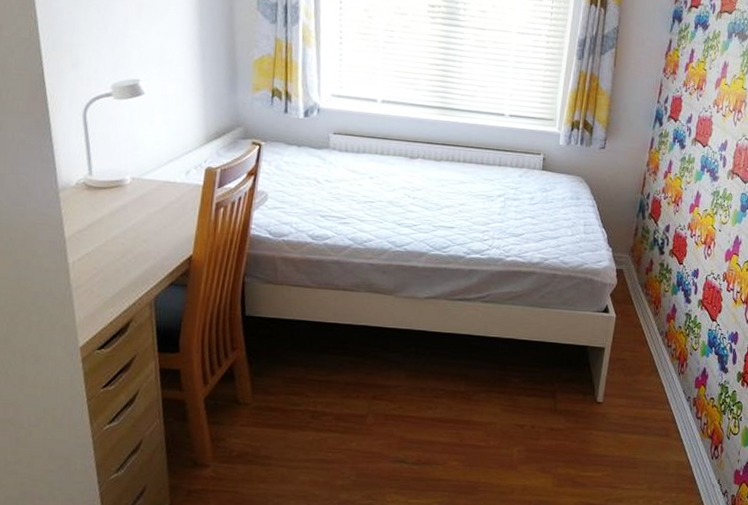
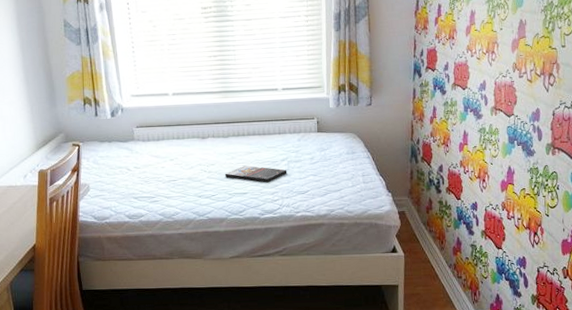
comic book: none [431,195,503,219] -> present [224,165,287,183]

